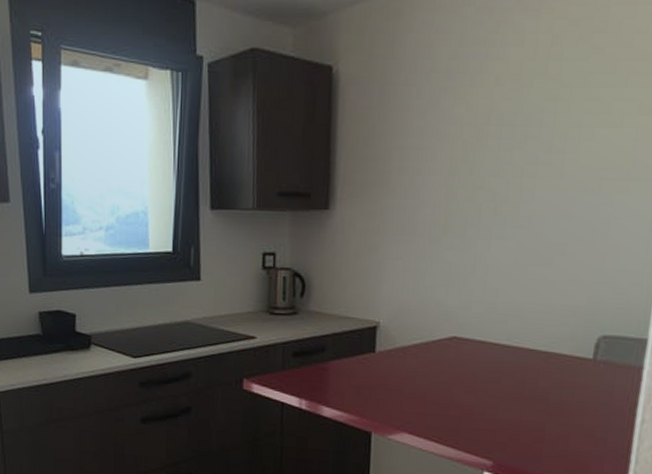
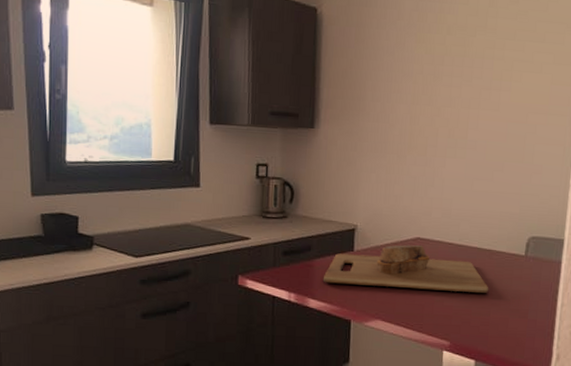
cutting board: none [338,345,545,405] -> present [322,245,489,294]

